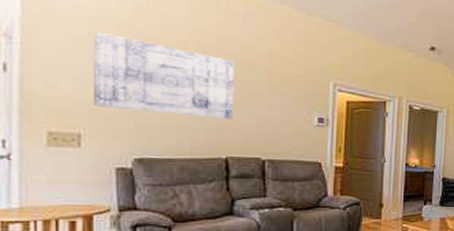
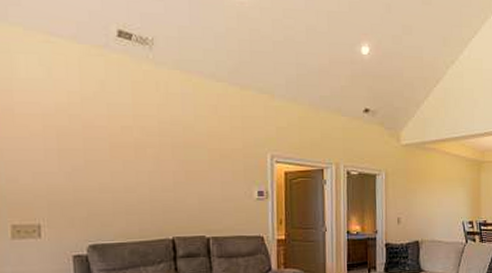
wall art: present [92,31,234,119] -> none [47,125,178,200]

